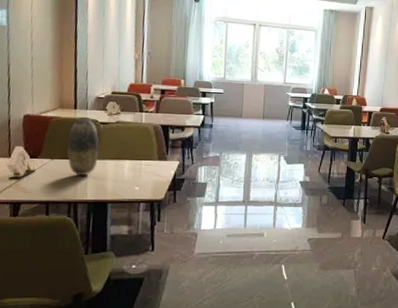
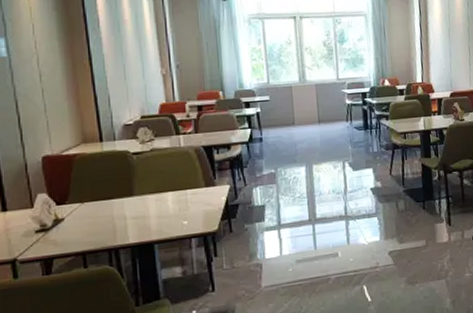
vase: present [67,116,99,175] -> none [98,148,136,217]

